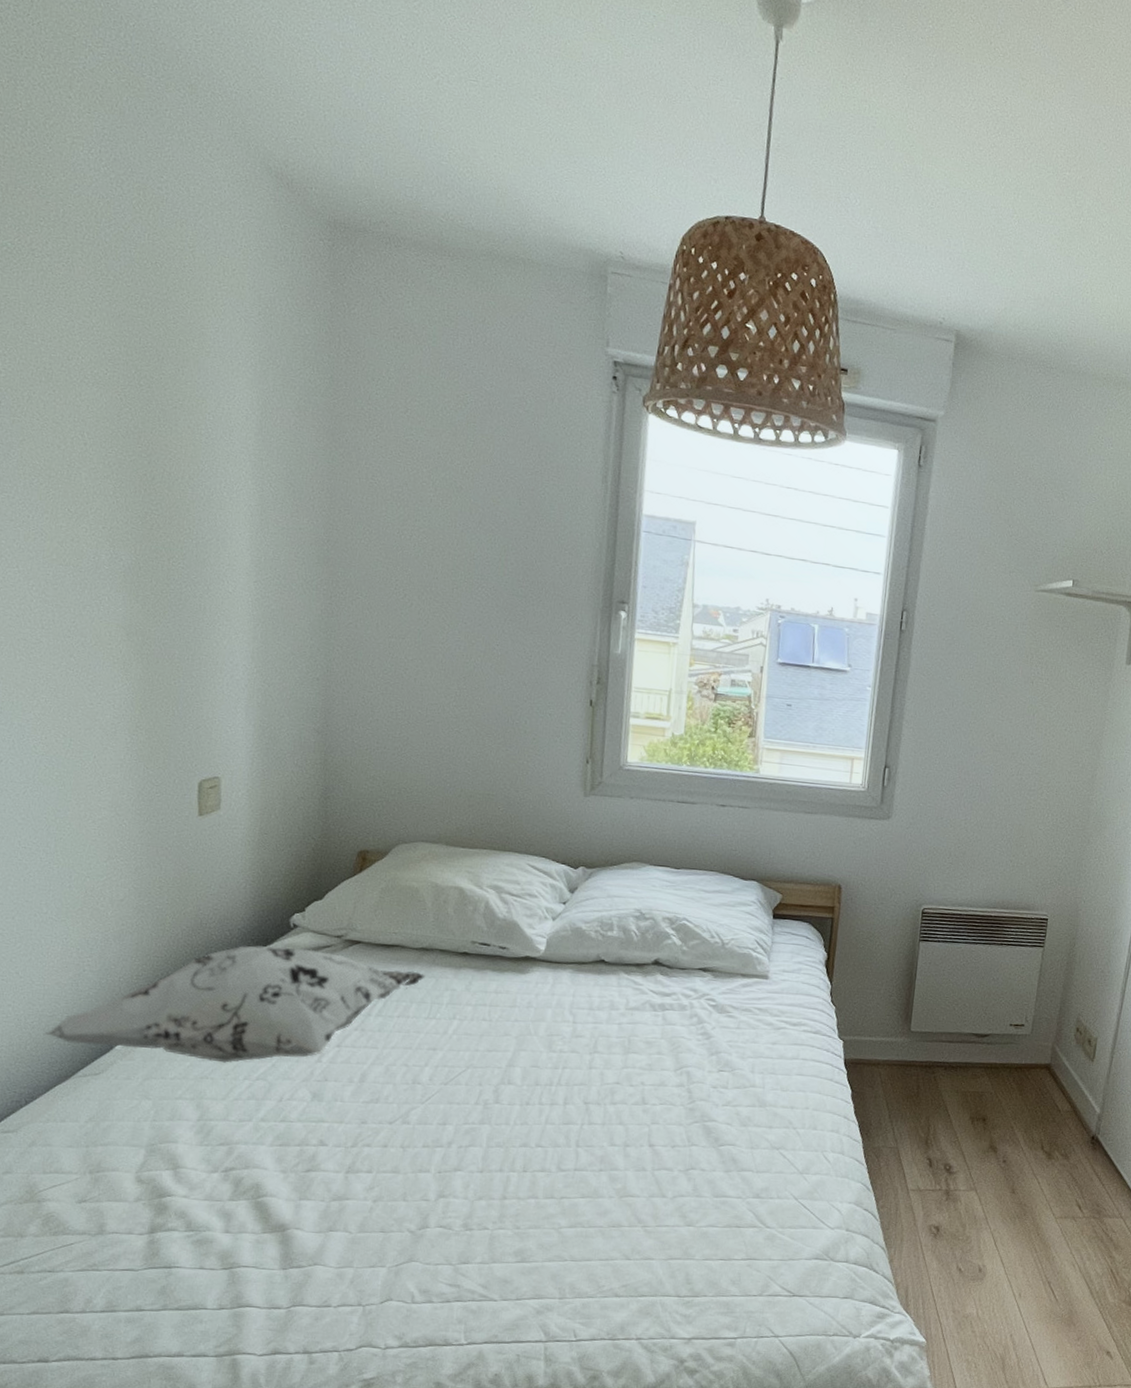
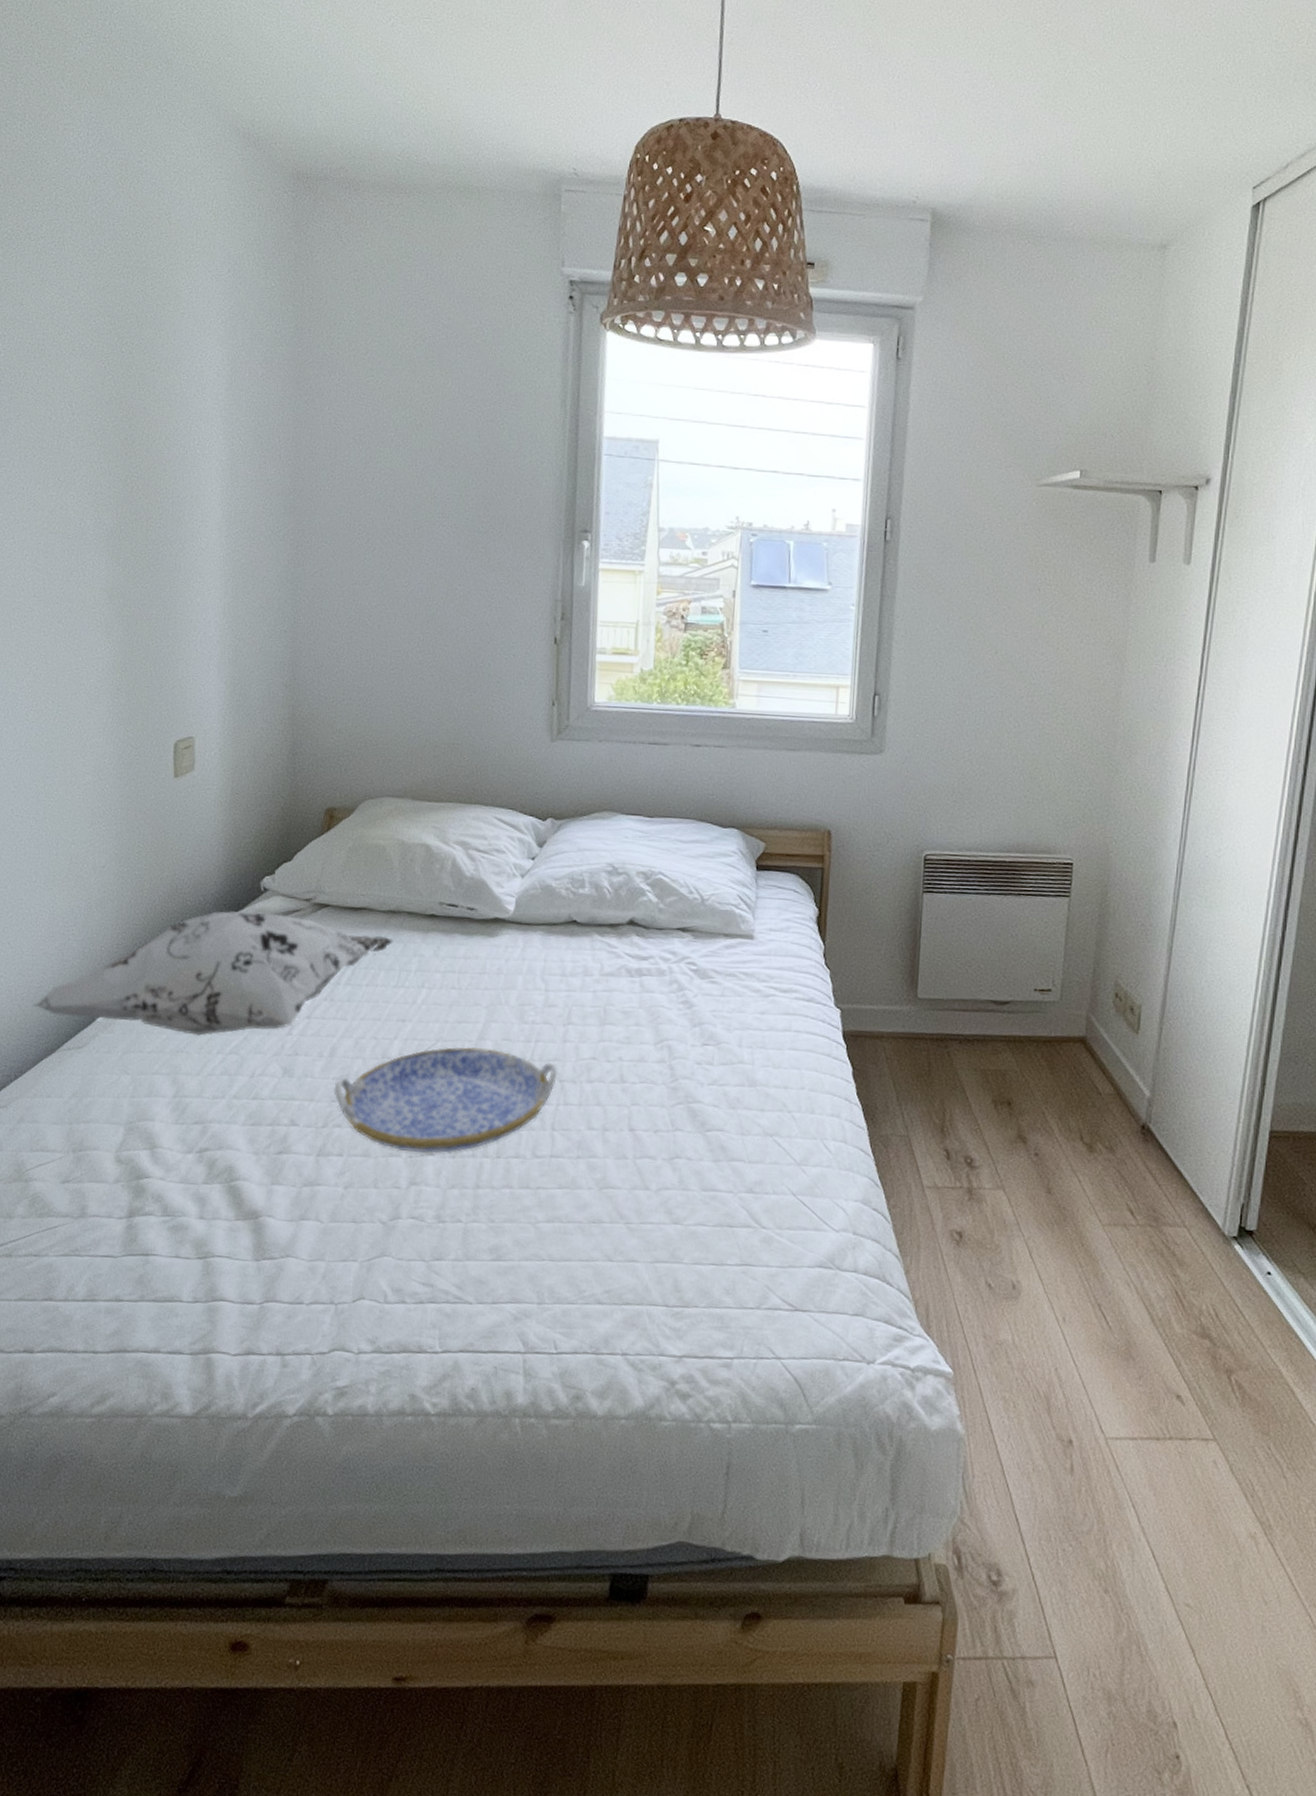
serving tray: none [363,1073,584,1169] -> present [334,1047,559,1153]

